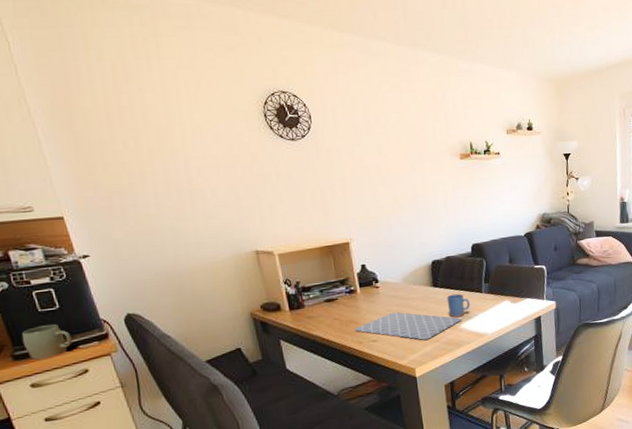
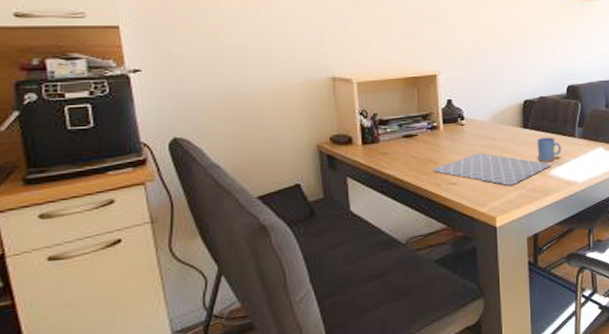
mug: present [21,324,72,361] -> none [40,145,101,187]

